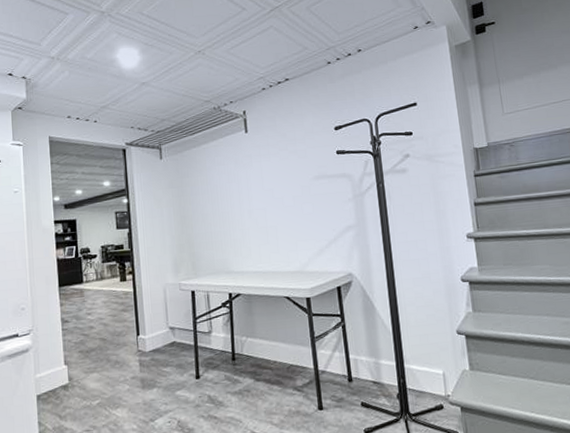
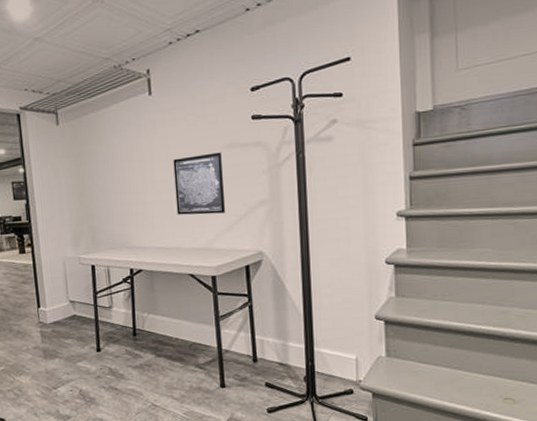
wall art: none [268,183,316,241] -> present [173,152,225,215]

